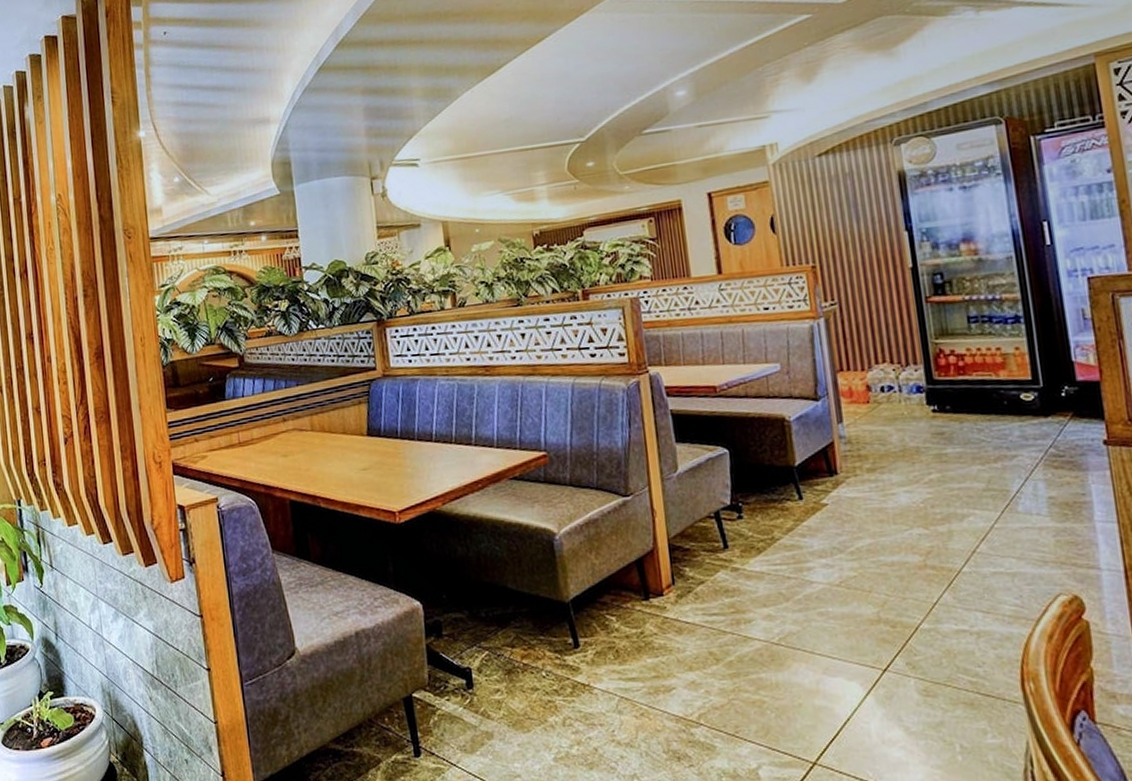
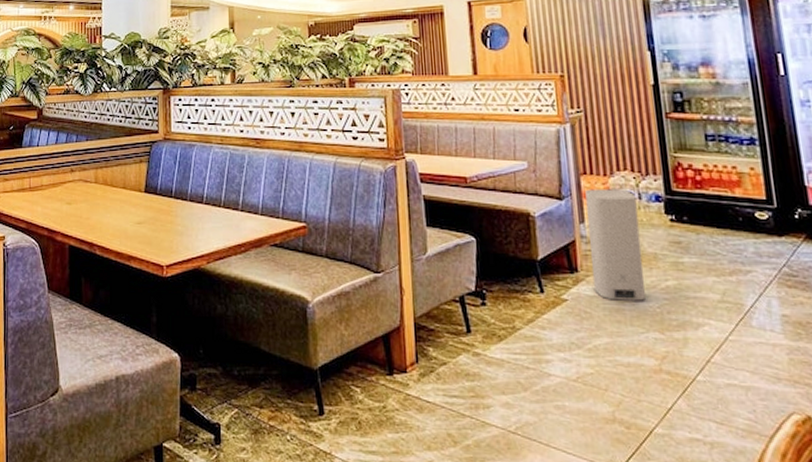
water heater: none [842,383,908,500] -> present [585,189,645,301]

